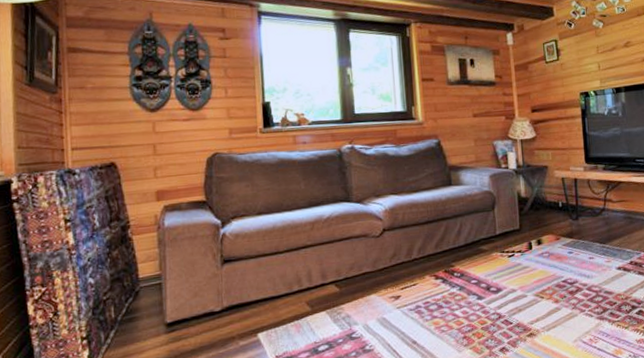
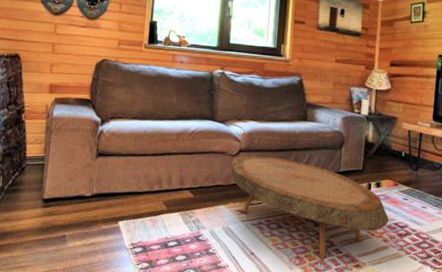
coffee table: none [375,230,557,334] -> present [230,155,389,259]

